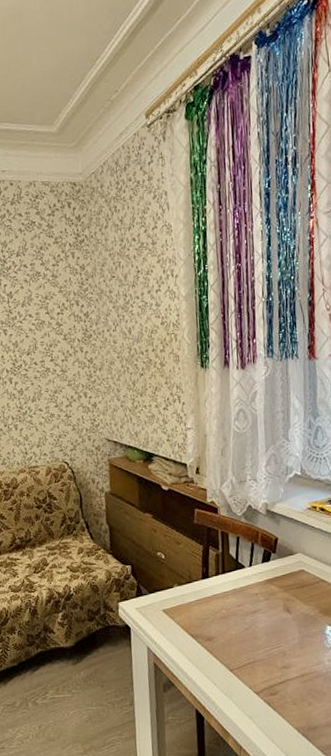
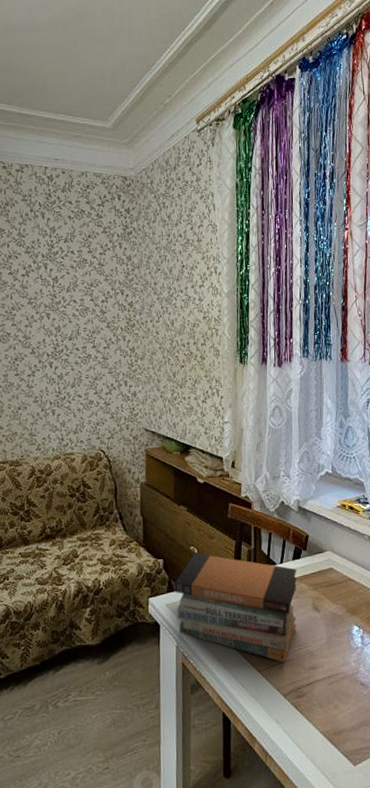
book stack: none [144,558,268,662] -> present [175,553,297,662]

